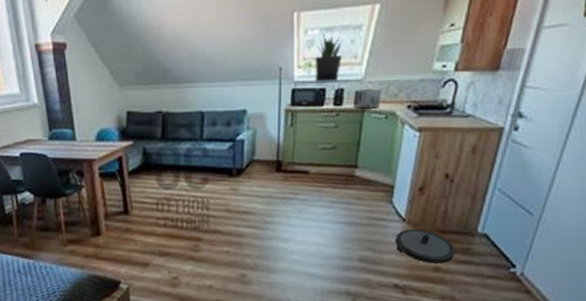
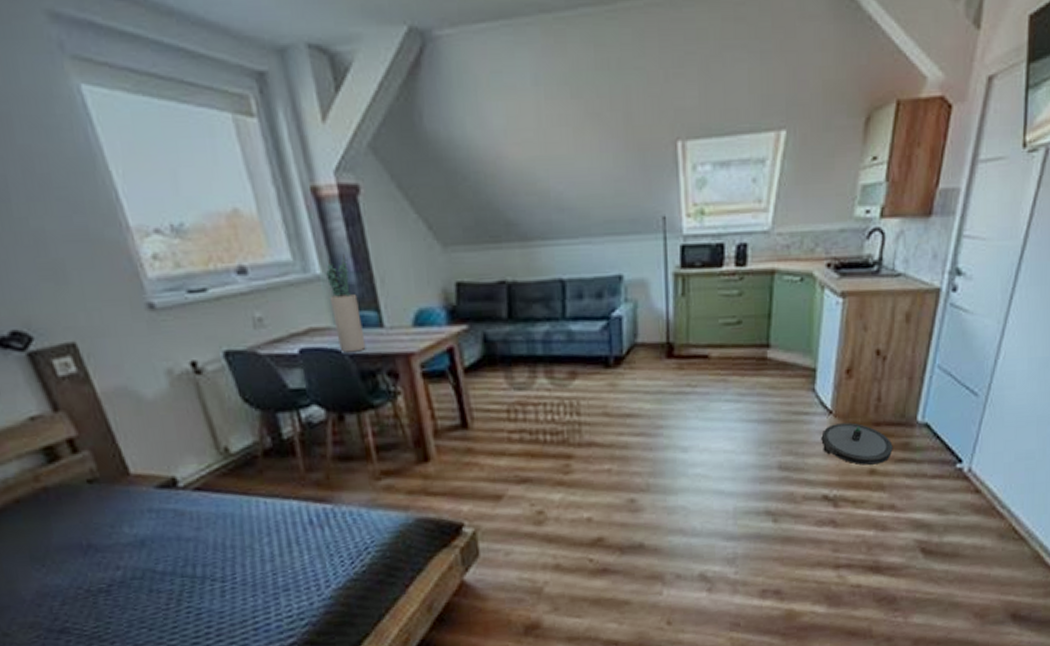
vase: none [41,89,63,157] -> present [326,253,366,353]
planter: present [315,34,342,83] -> none [708,170,742,236]
toaster: present [353,88,382,109] -> none [760,242,795,270]

